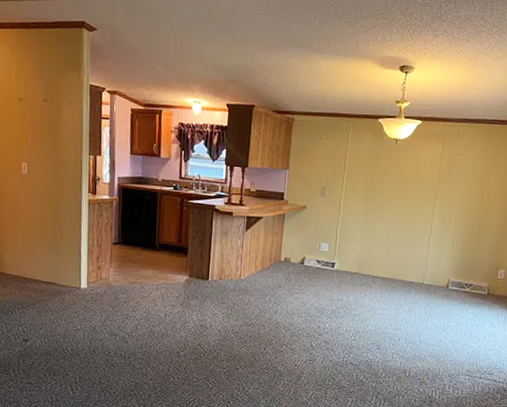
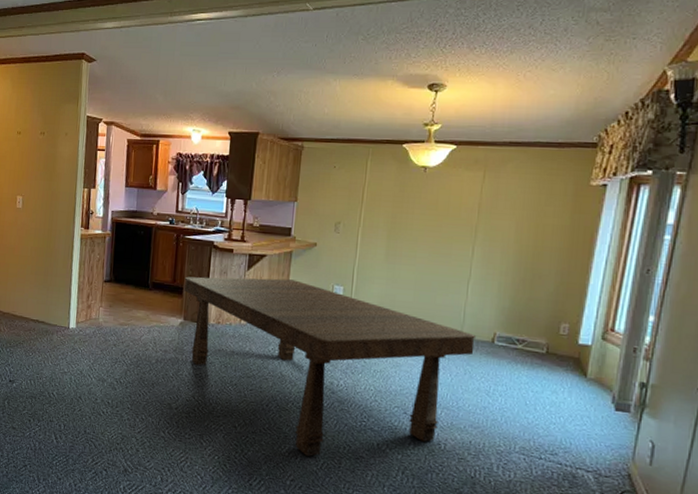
dining table: none [188,237,435,389] -> present [183,276,477,457]

